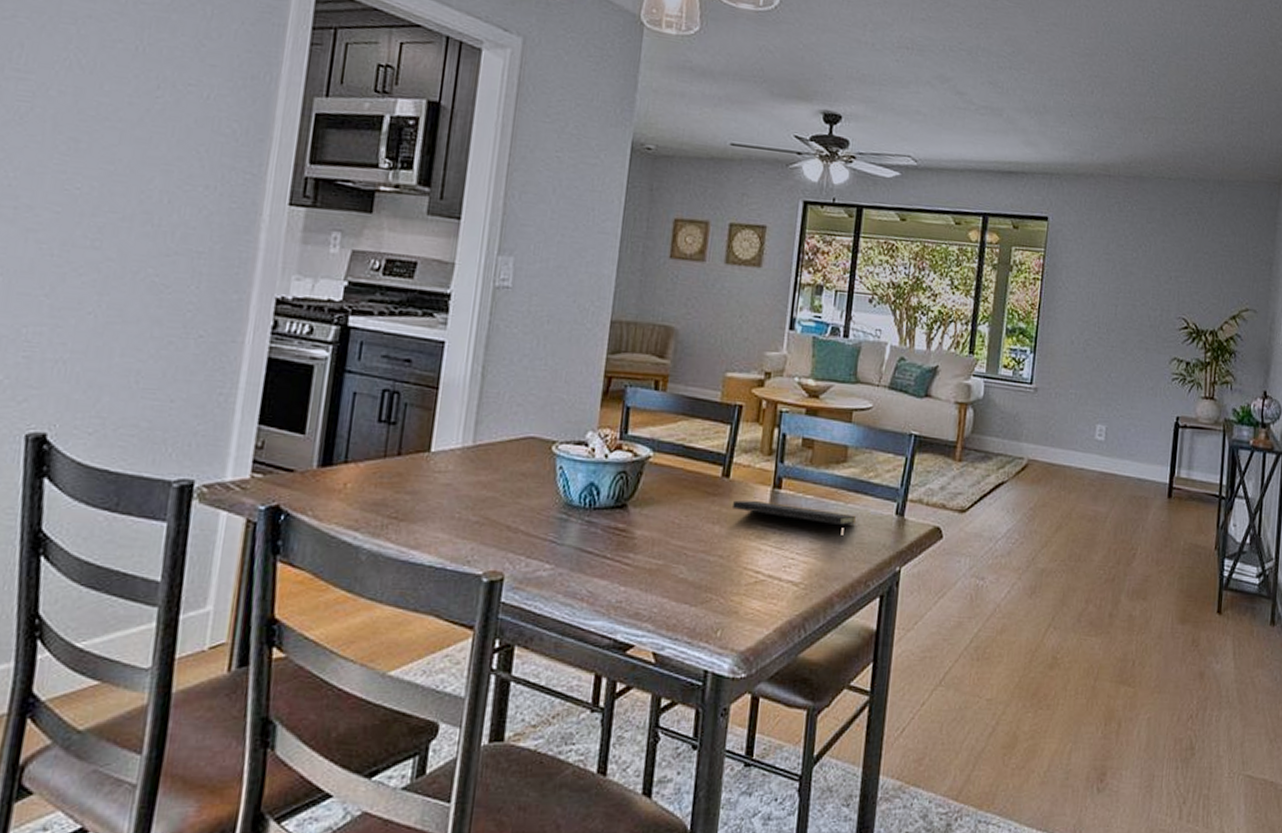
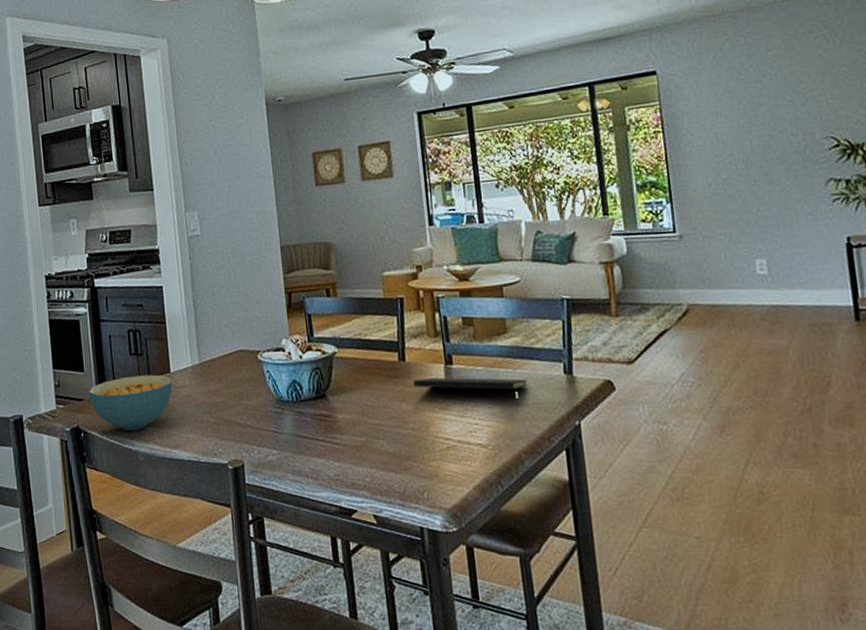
cereal bowl: none [304,449,433,519] -> present [88,374,173,430]

